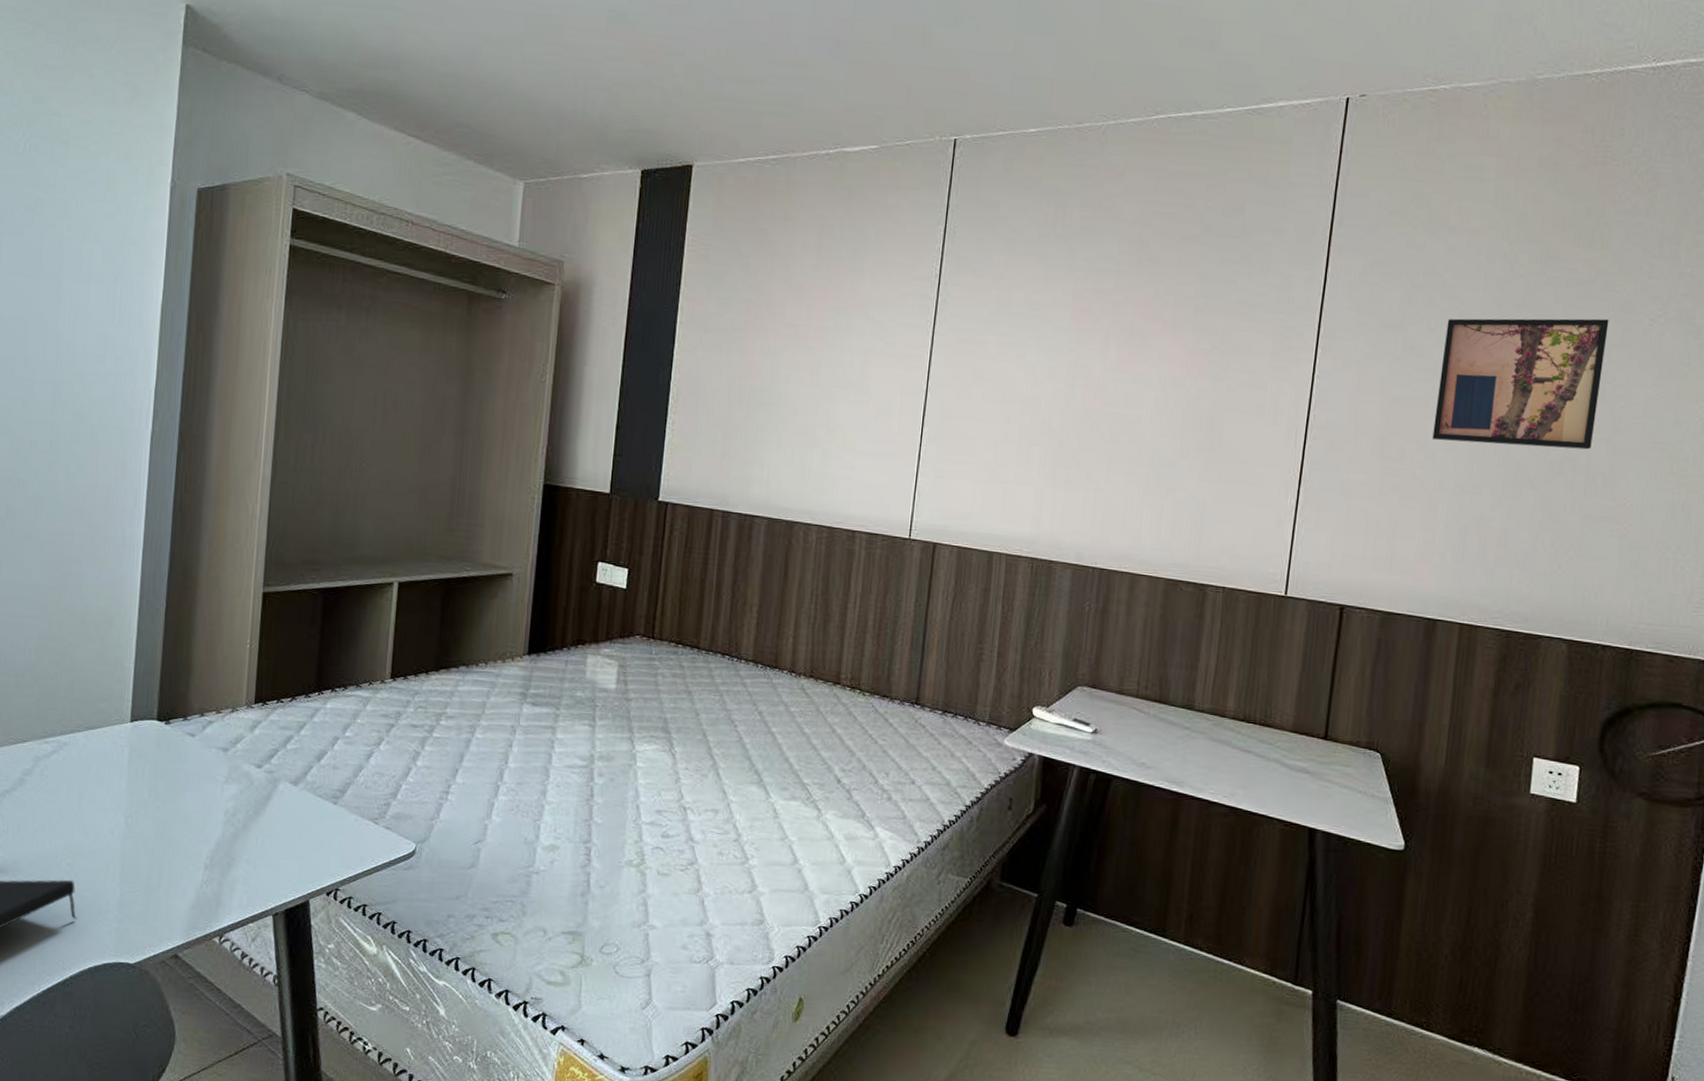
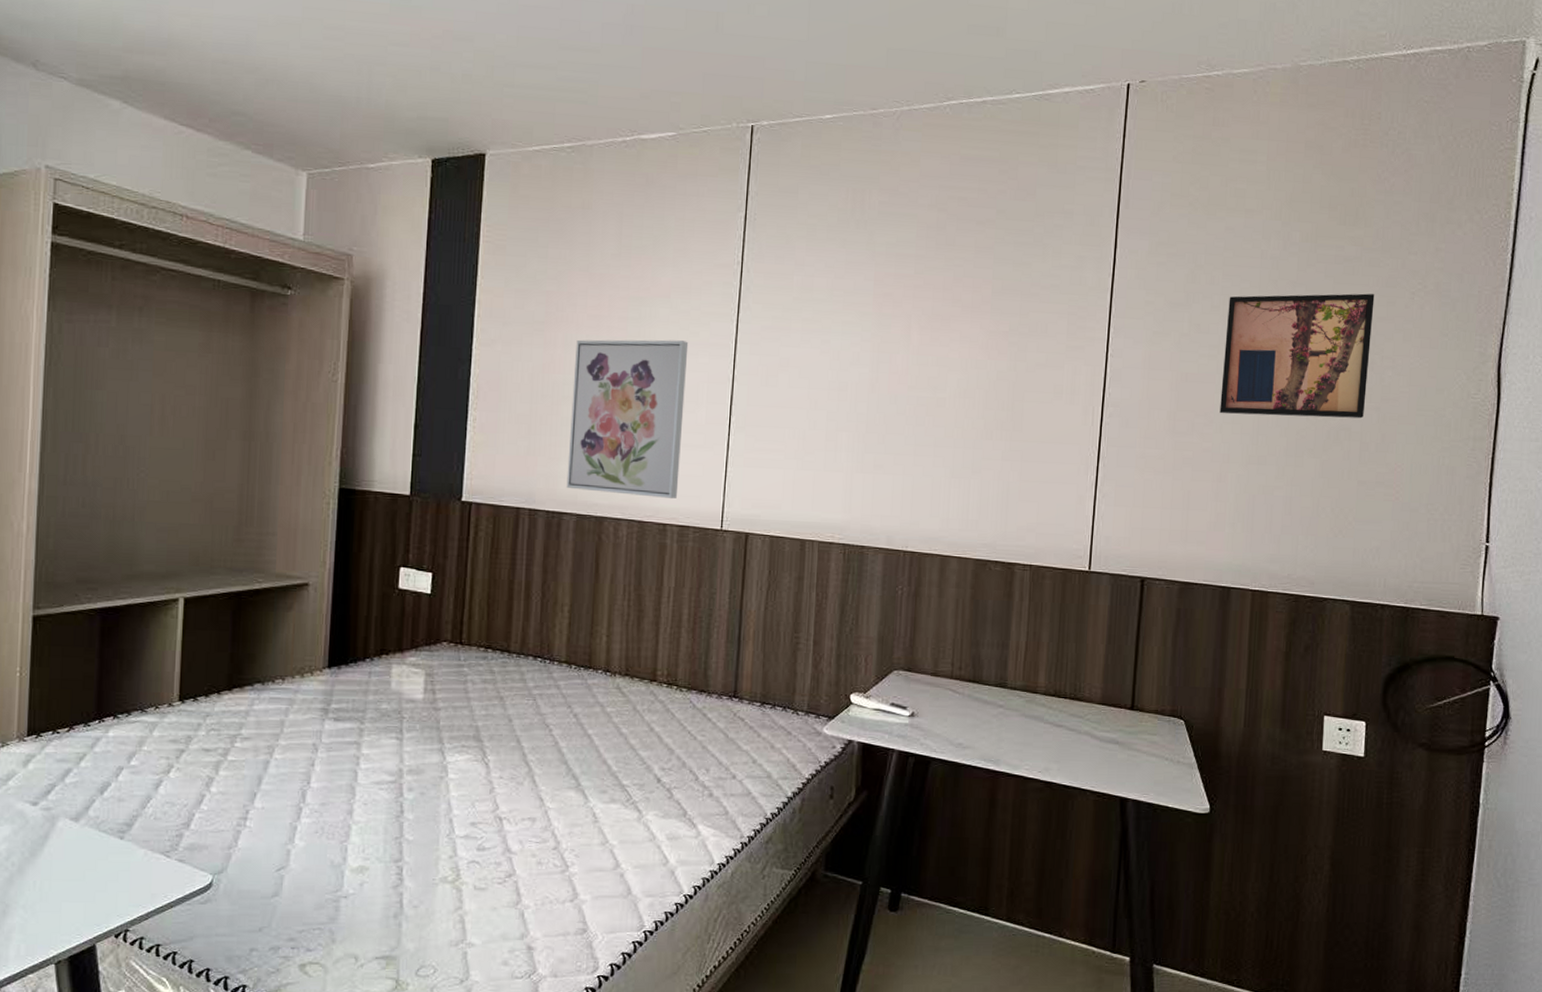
wall art: none [759,347,884,506] -> present [566,339,689,498]

